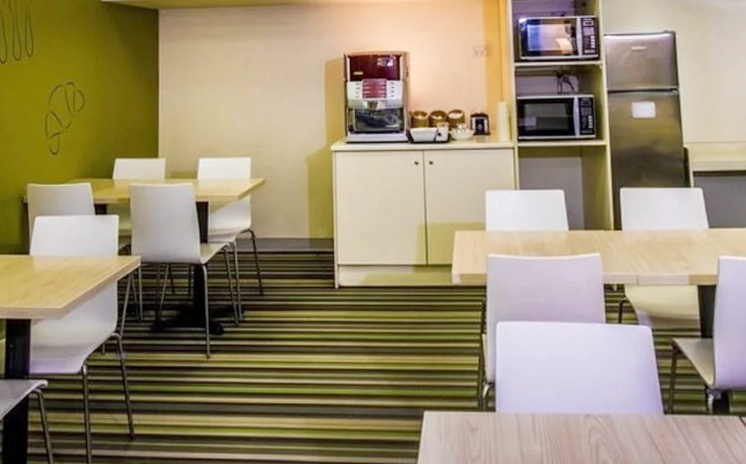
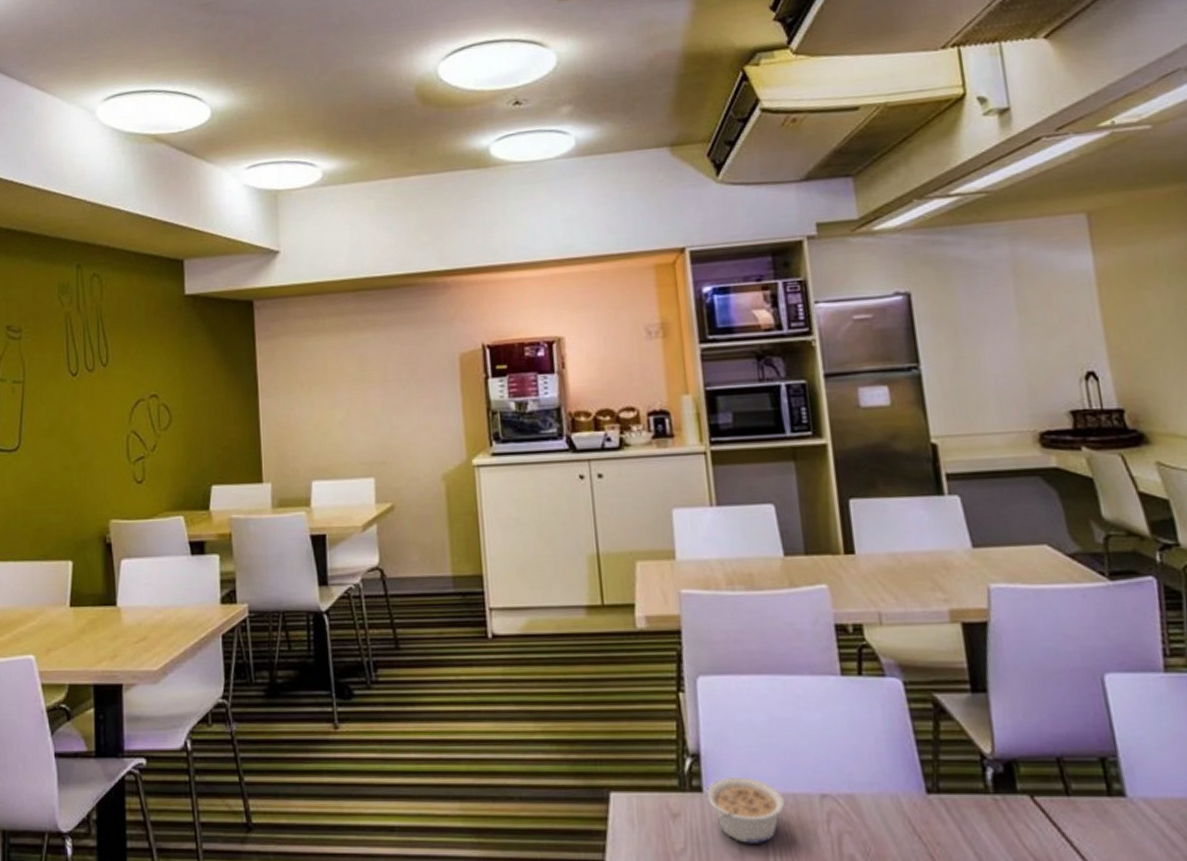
legume: none [498,400,558,452] -> present [706,776,785,843]

